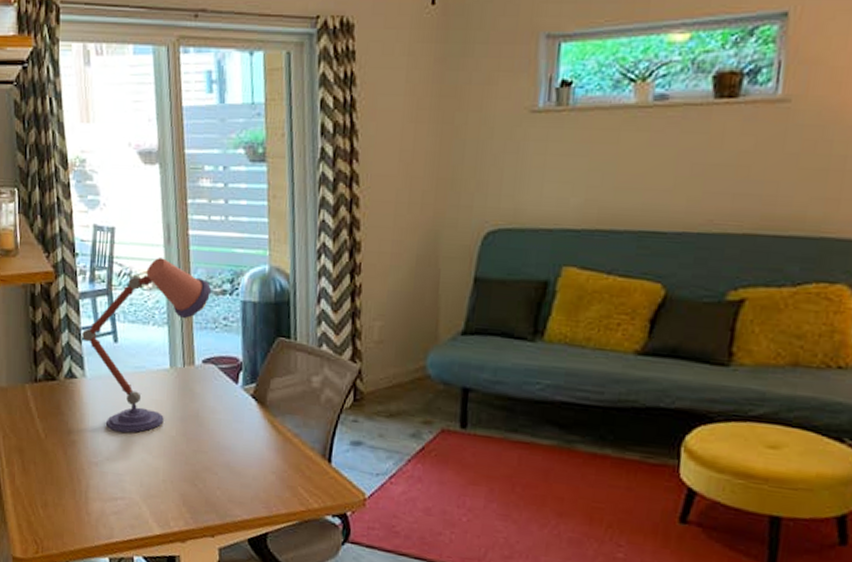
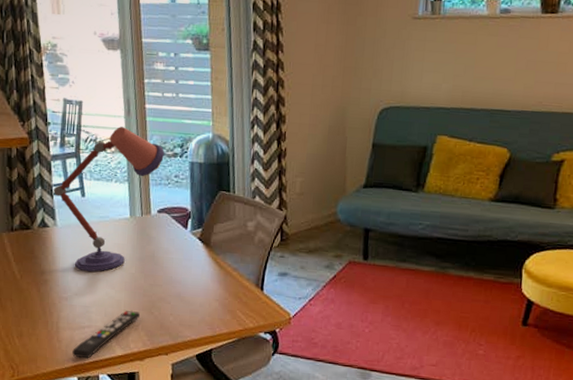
remote control: none [103,481,181,537] -> present [72,311,140,359]

